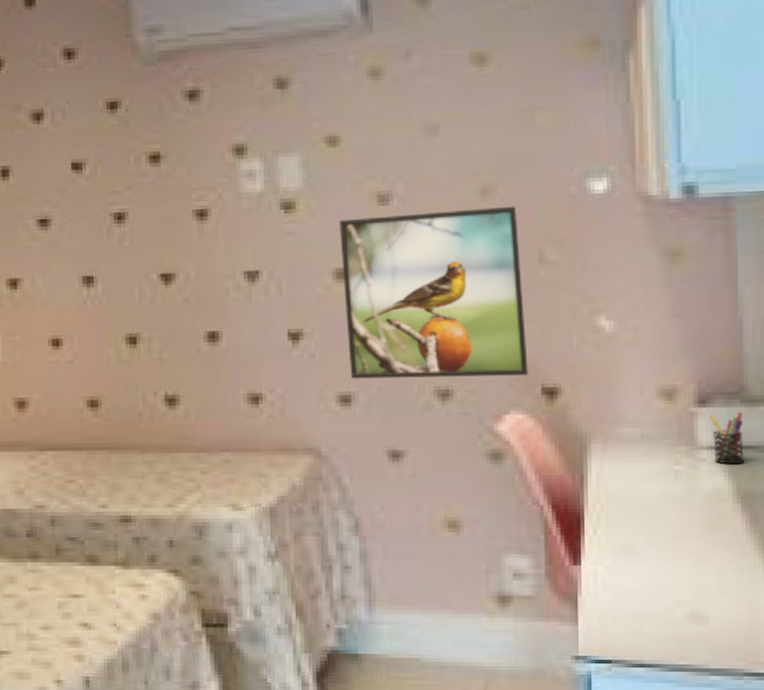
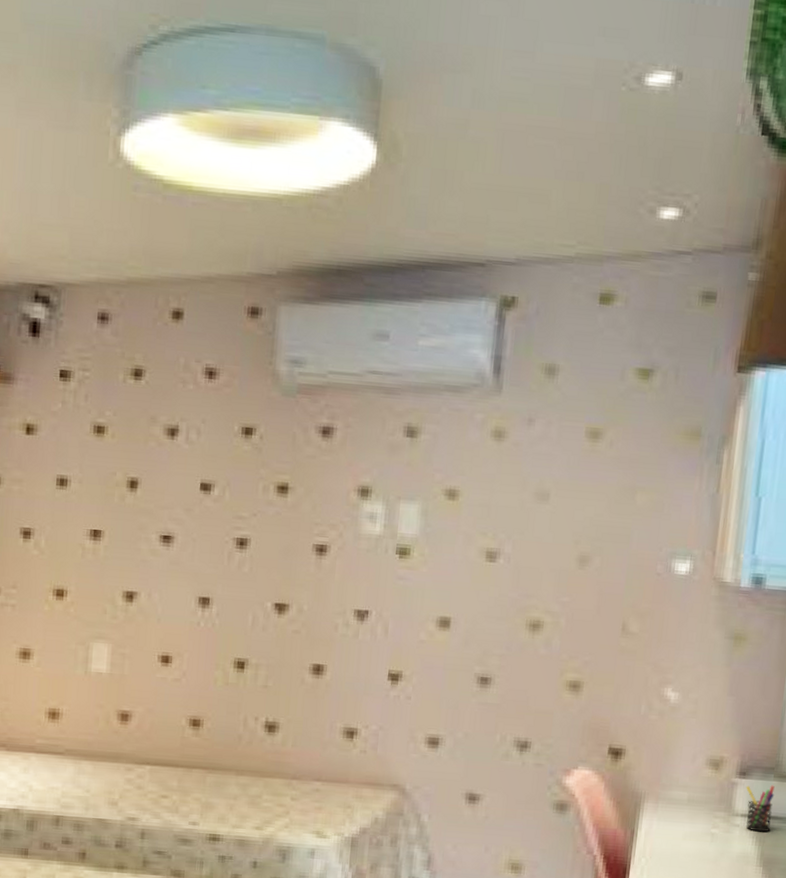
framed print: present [339,206,528,379] -> none [441,571,609,735]

